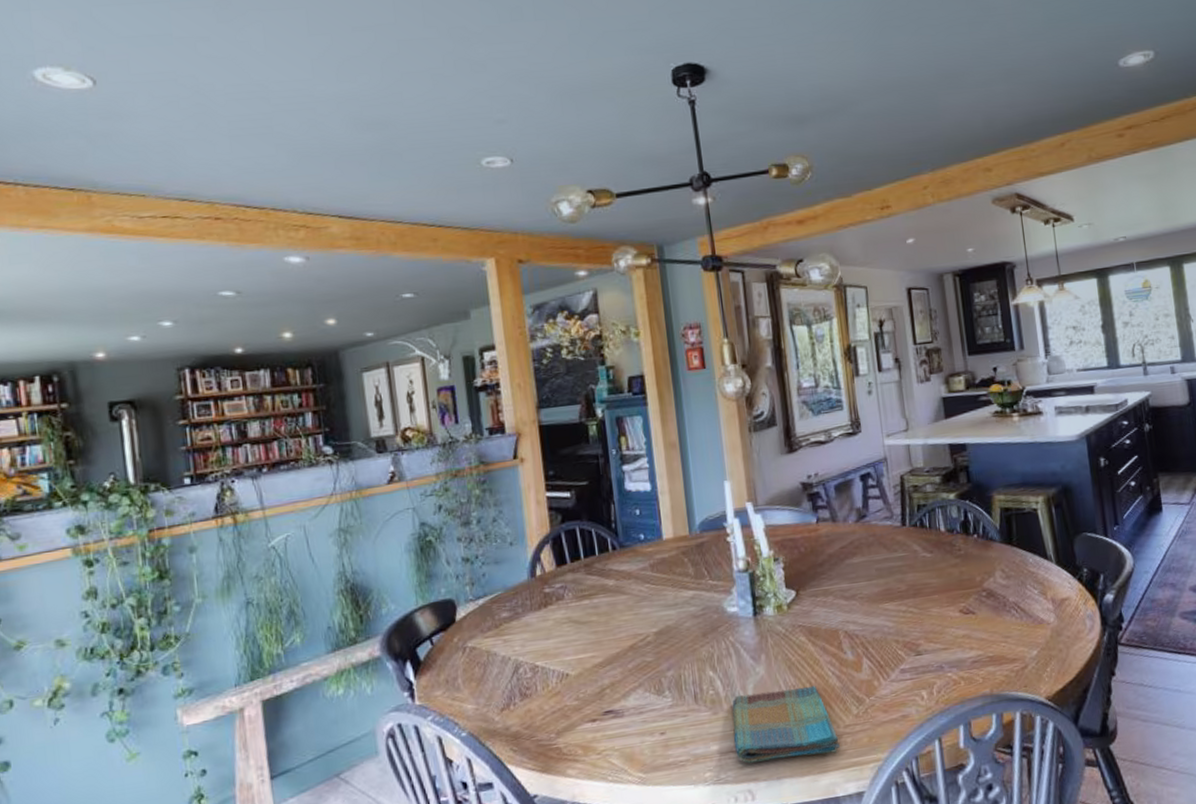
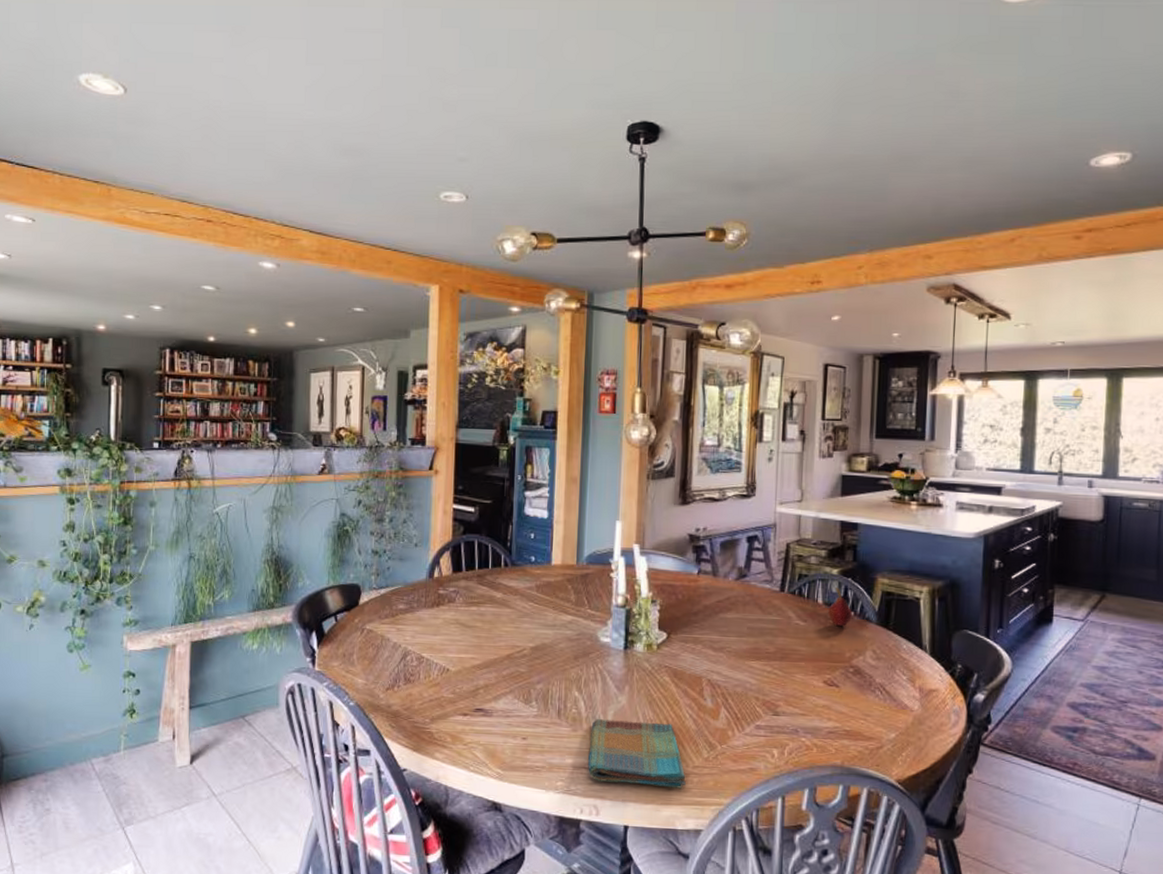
fruit: none [951,512,976,551] -> present [827,588,852,626]

